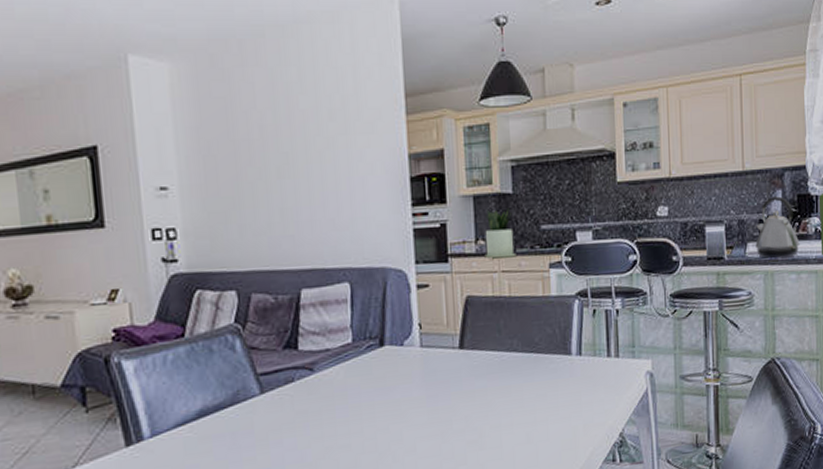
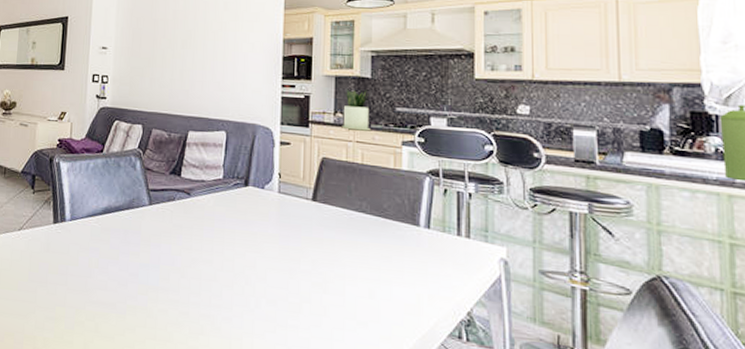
kettle: present [755,196,800,258] -> none [635,110,695,173]

